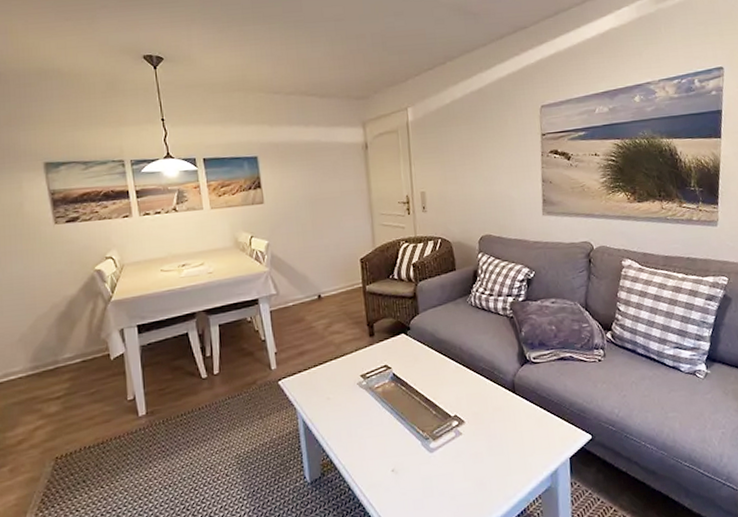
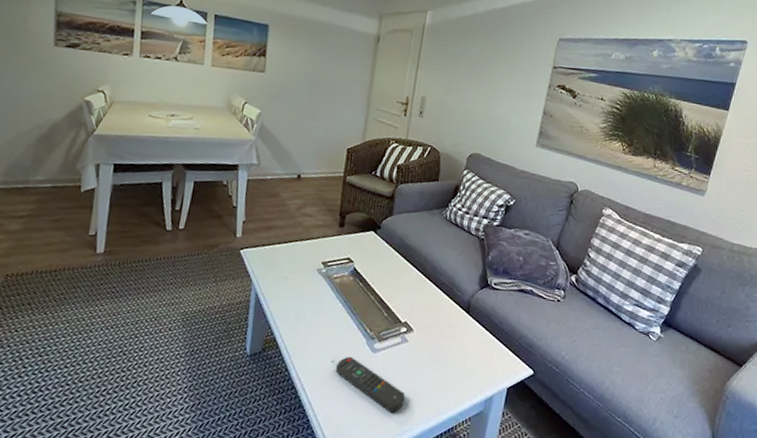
remote control: none [397,461,473,508] -> present [335,356,406,413]

